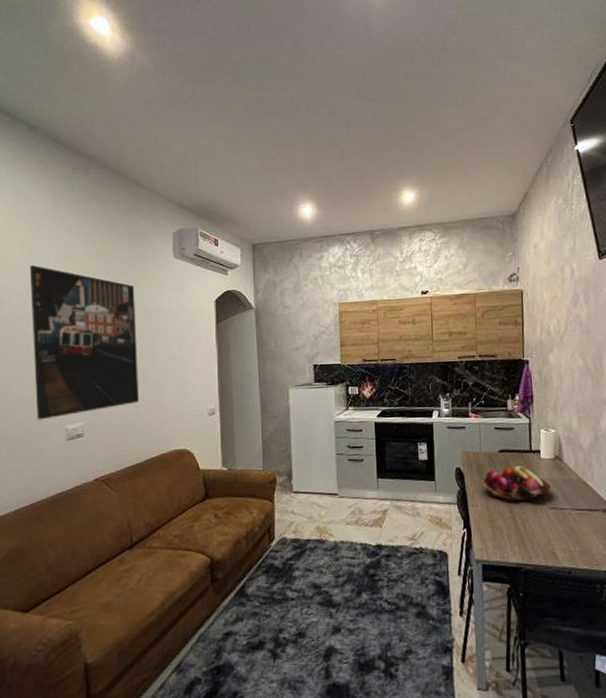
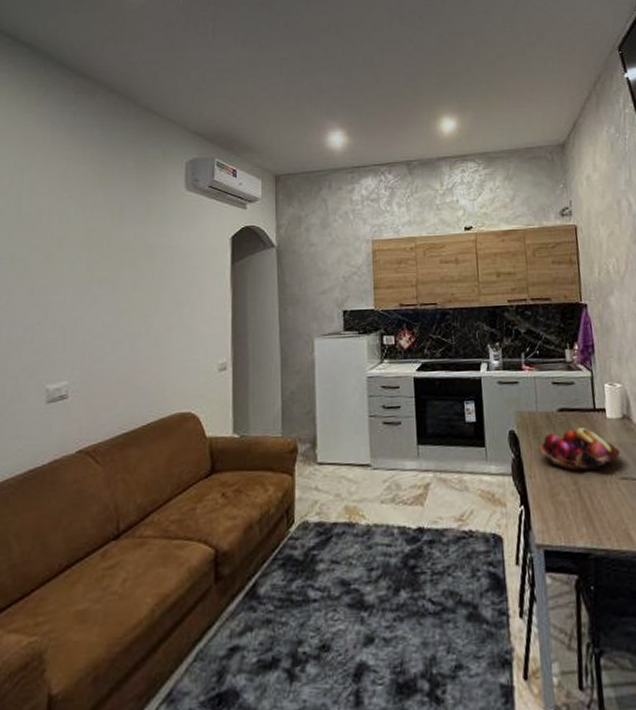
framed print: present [29,264,139,420] -> none [12,197,139,379]

